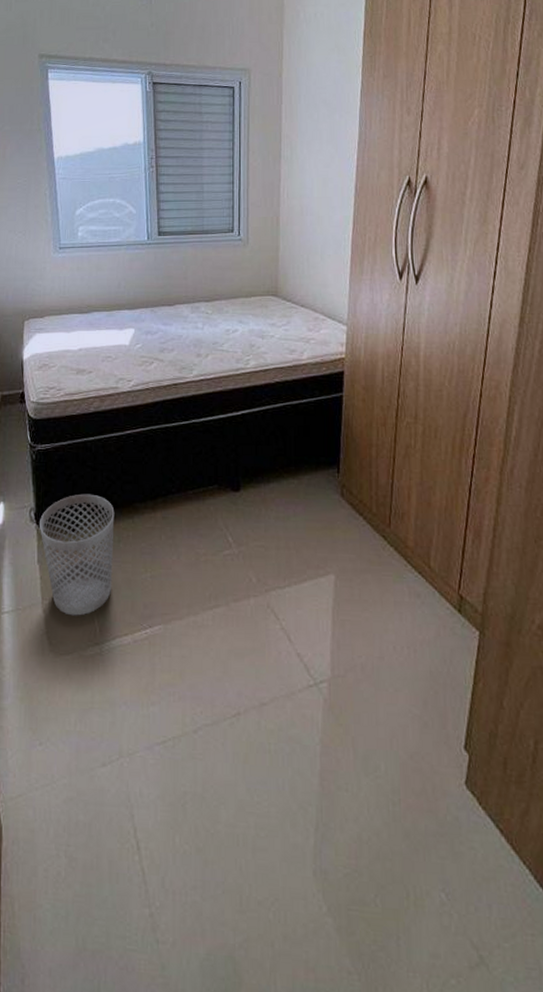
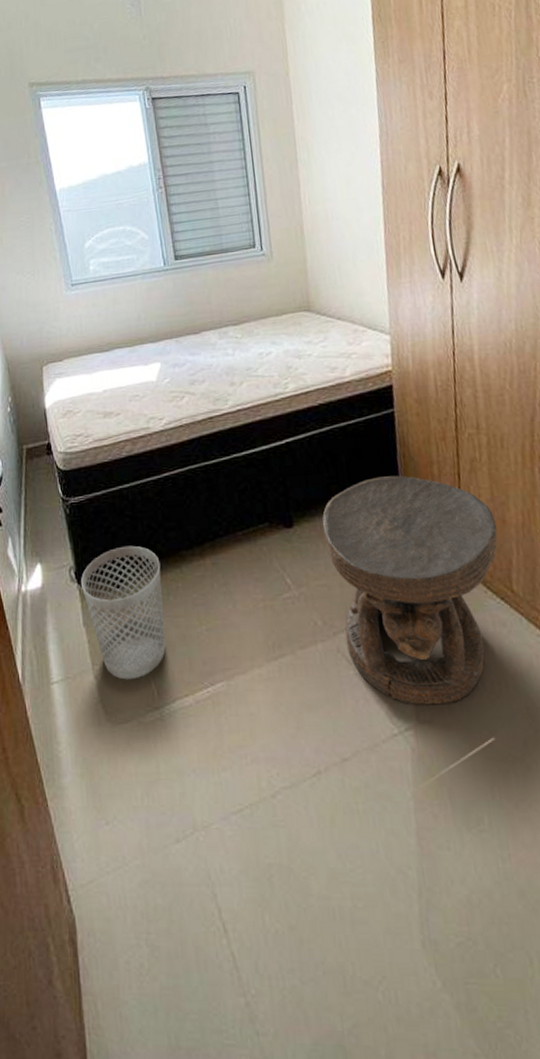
carved stool: none [266,453,423,663] -> present [322,475,498,706]

